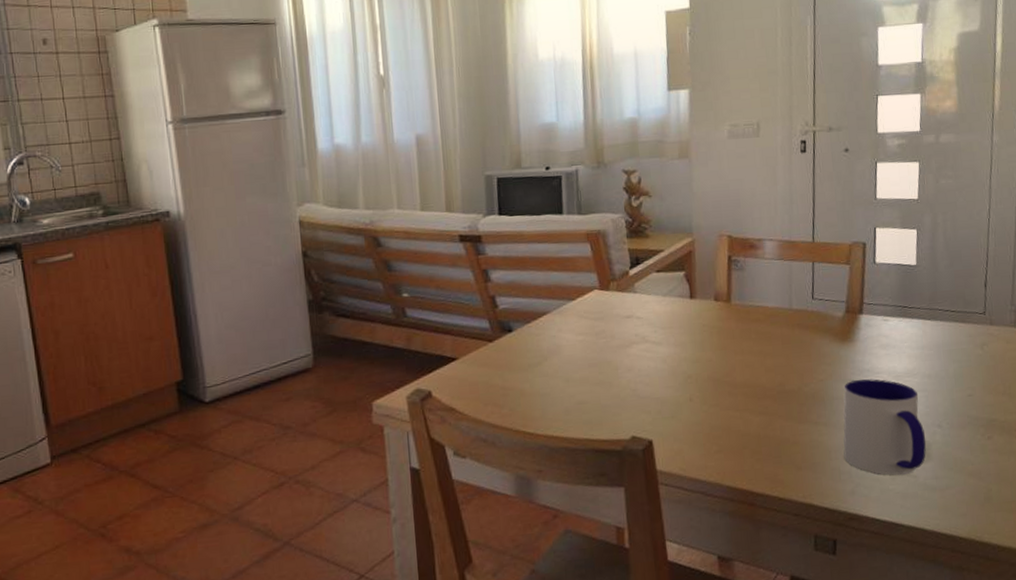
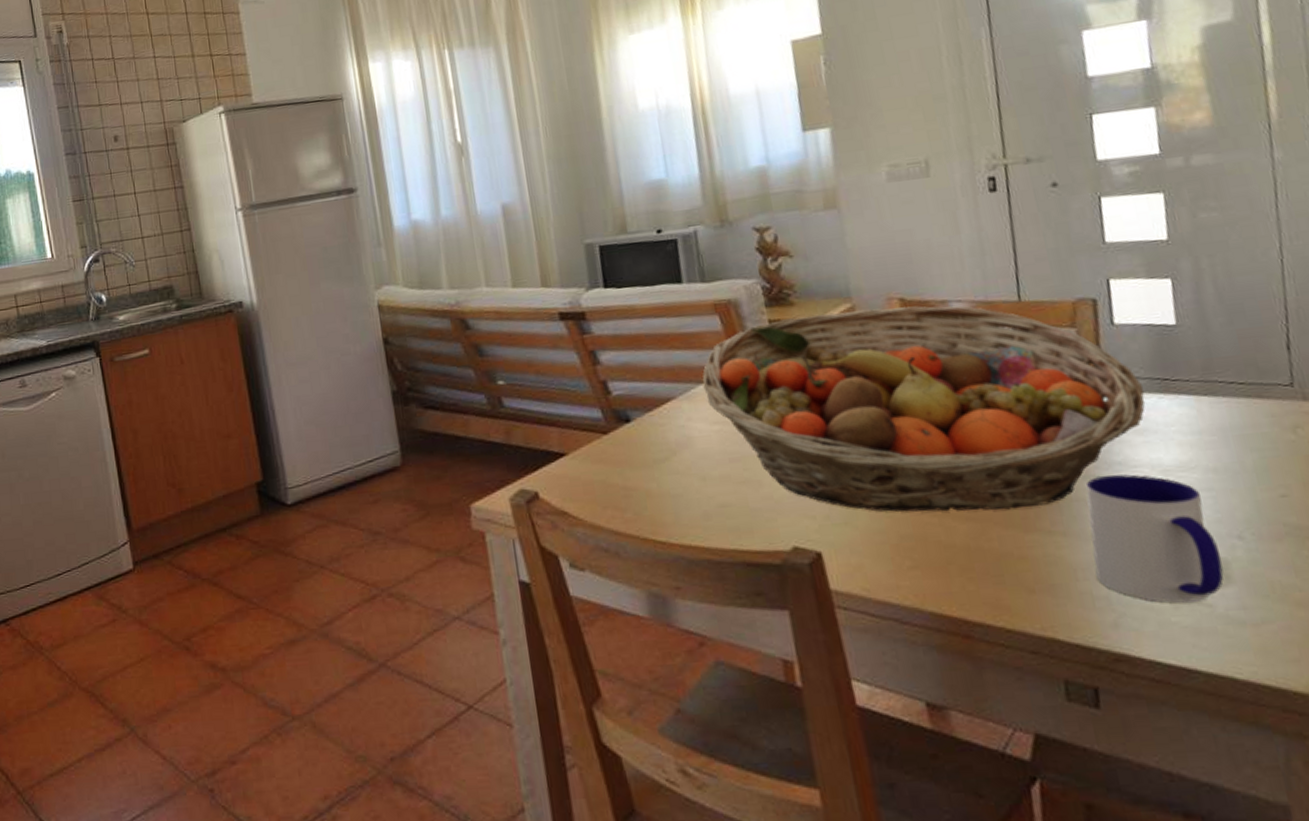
fruit basket: none [572,242,890,408] -> present [702,306,1146,512]

